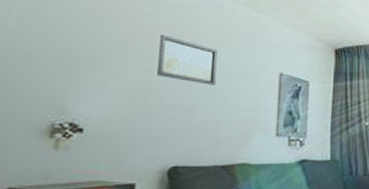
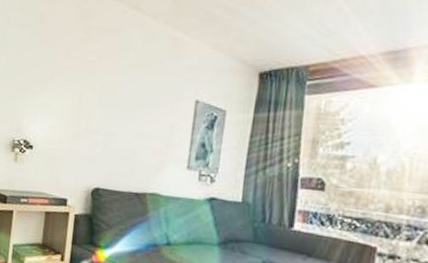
wall art: present [157,35,218,85] -> none [86,59,138,111]

